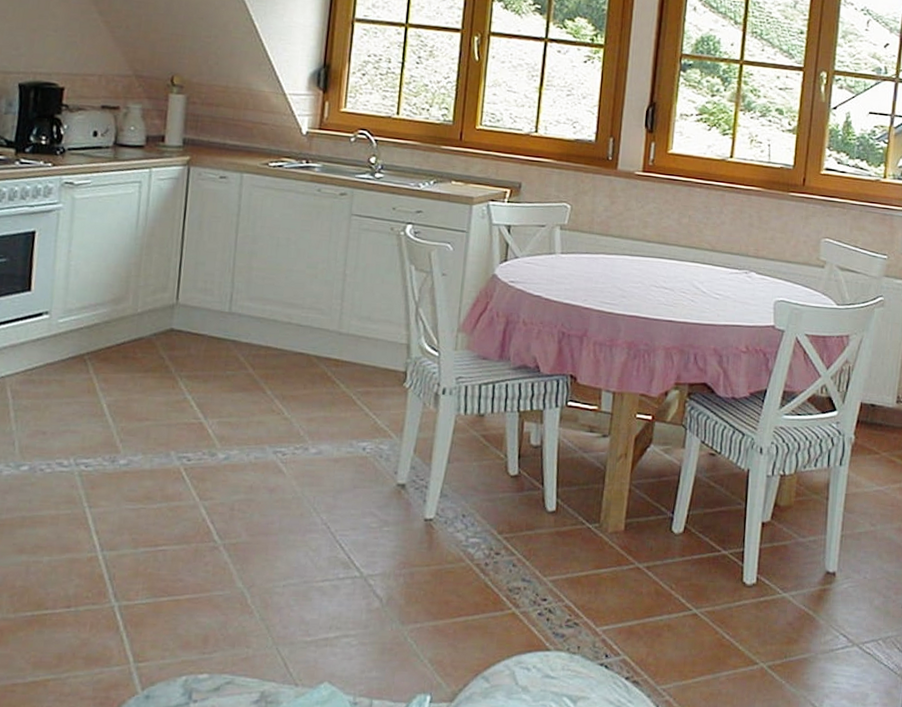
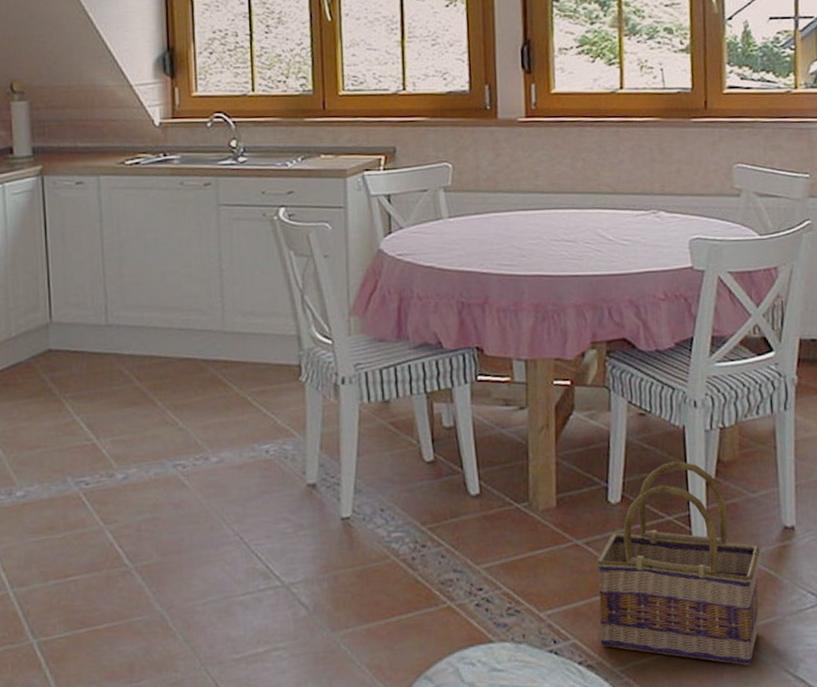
basket: none [648,500,803,696] -> present [596,460,760,665]

